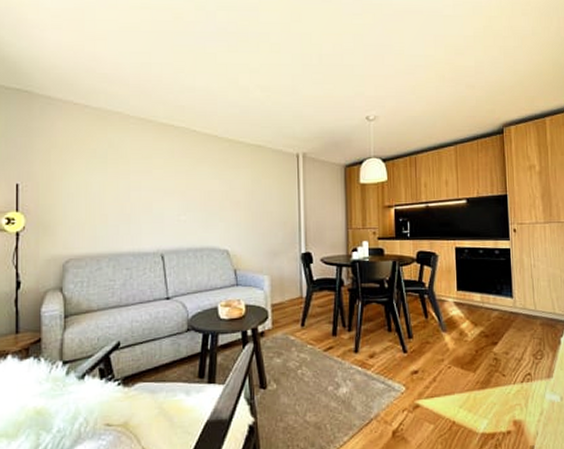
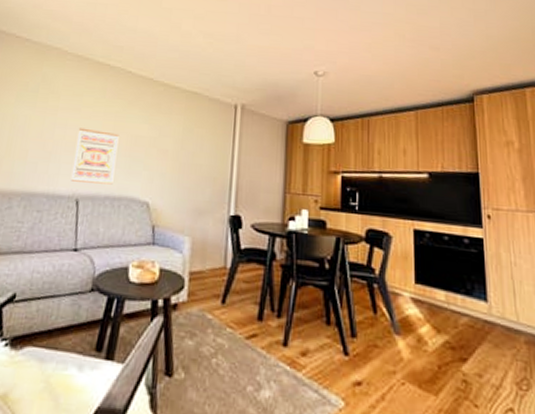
wall art: none [153,188,193,239] -> present [70,128,119,185]

